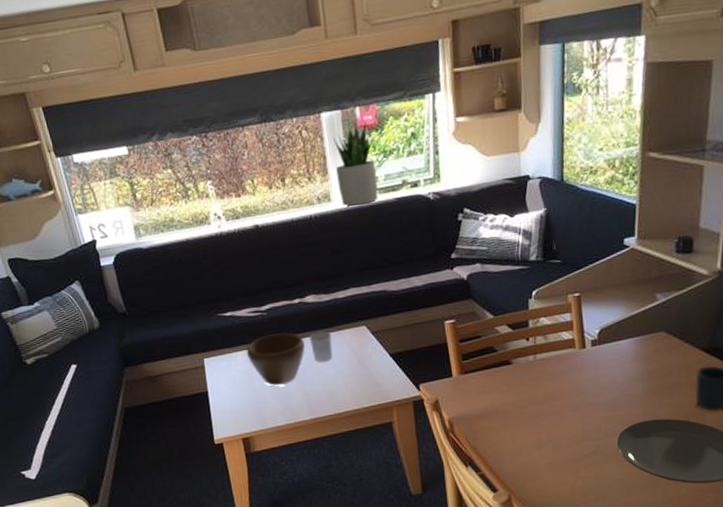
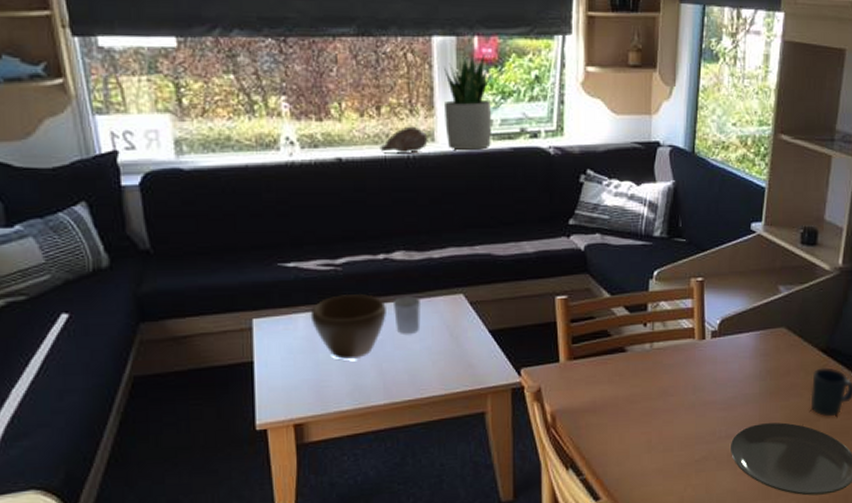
seashell: none [287,191,326,216] -> present [380,126,428,154]

